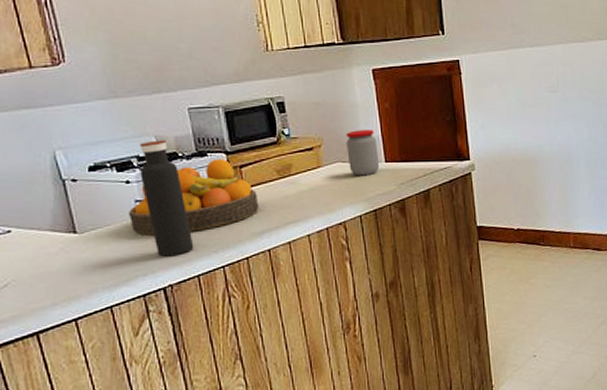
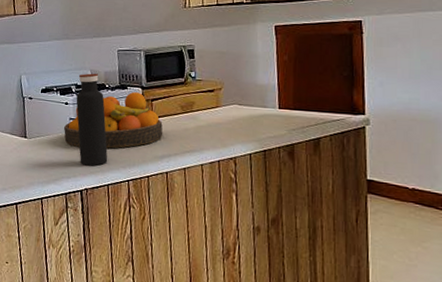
jar: present [346,129,380,176] -> none [244,77,274,119]

